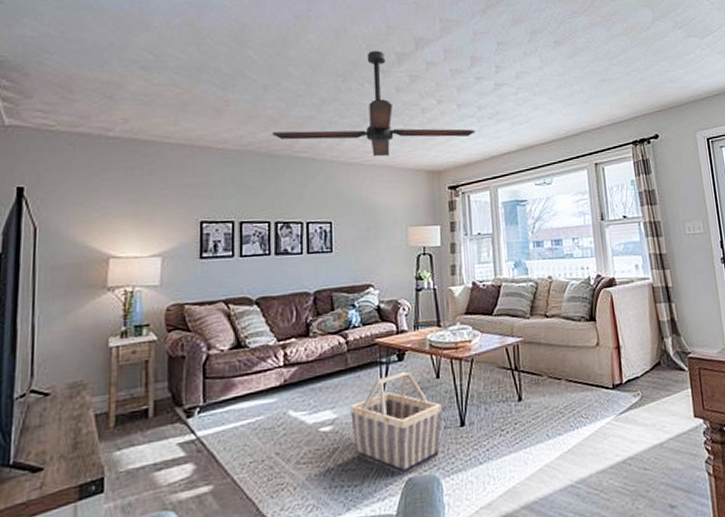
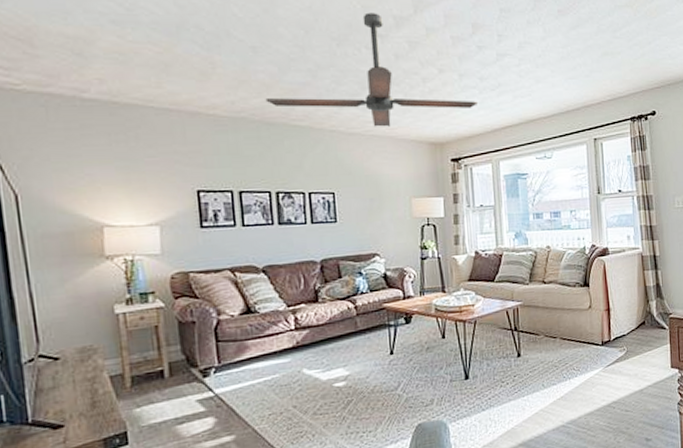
basket: present [349,371,442,475] -> none [360,332,448,422]

